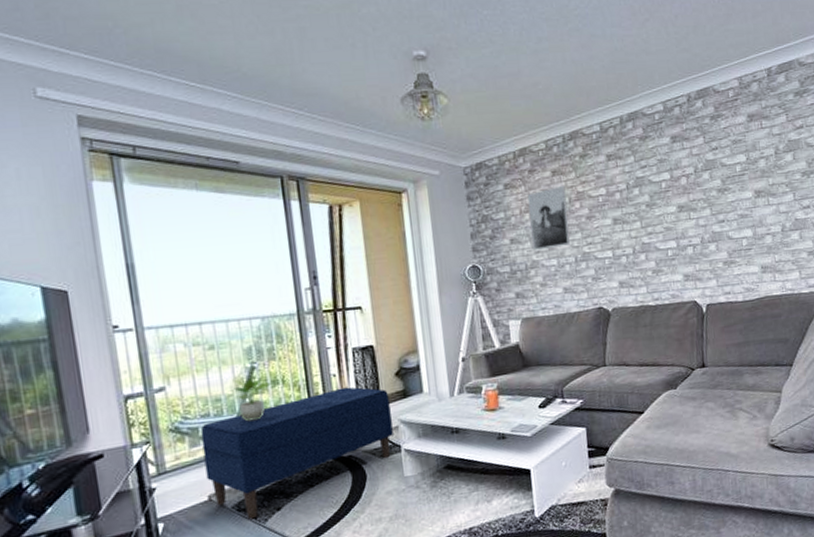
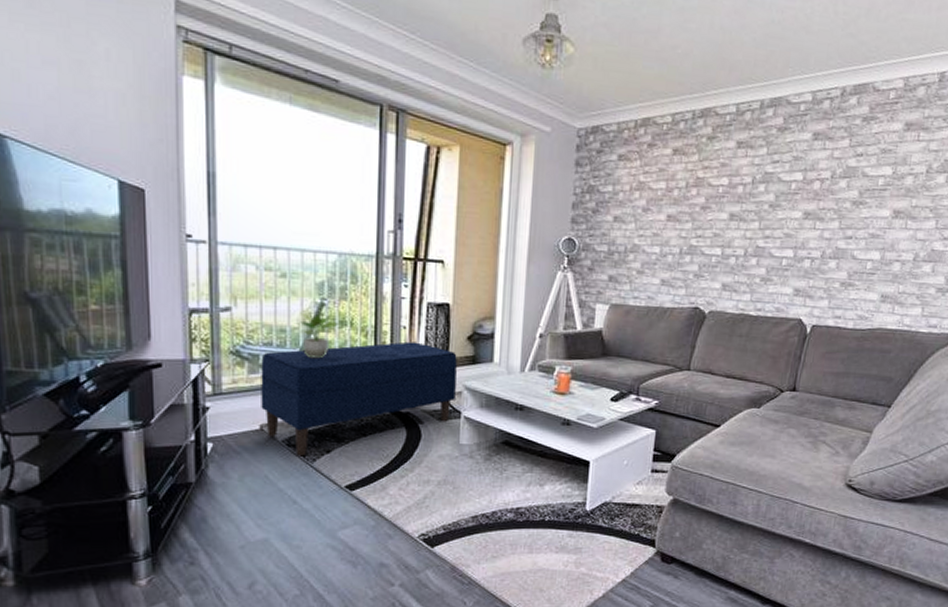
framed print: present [527,185,570,251] -> none [635,166,685,235]

